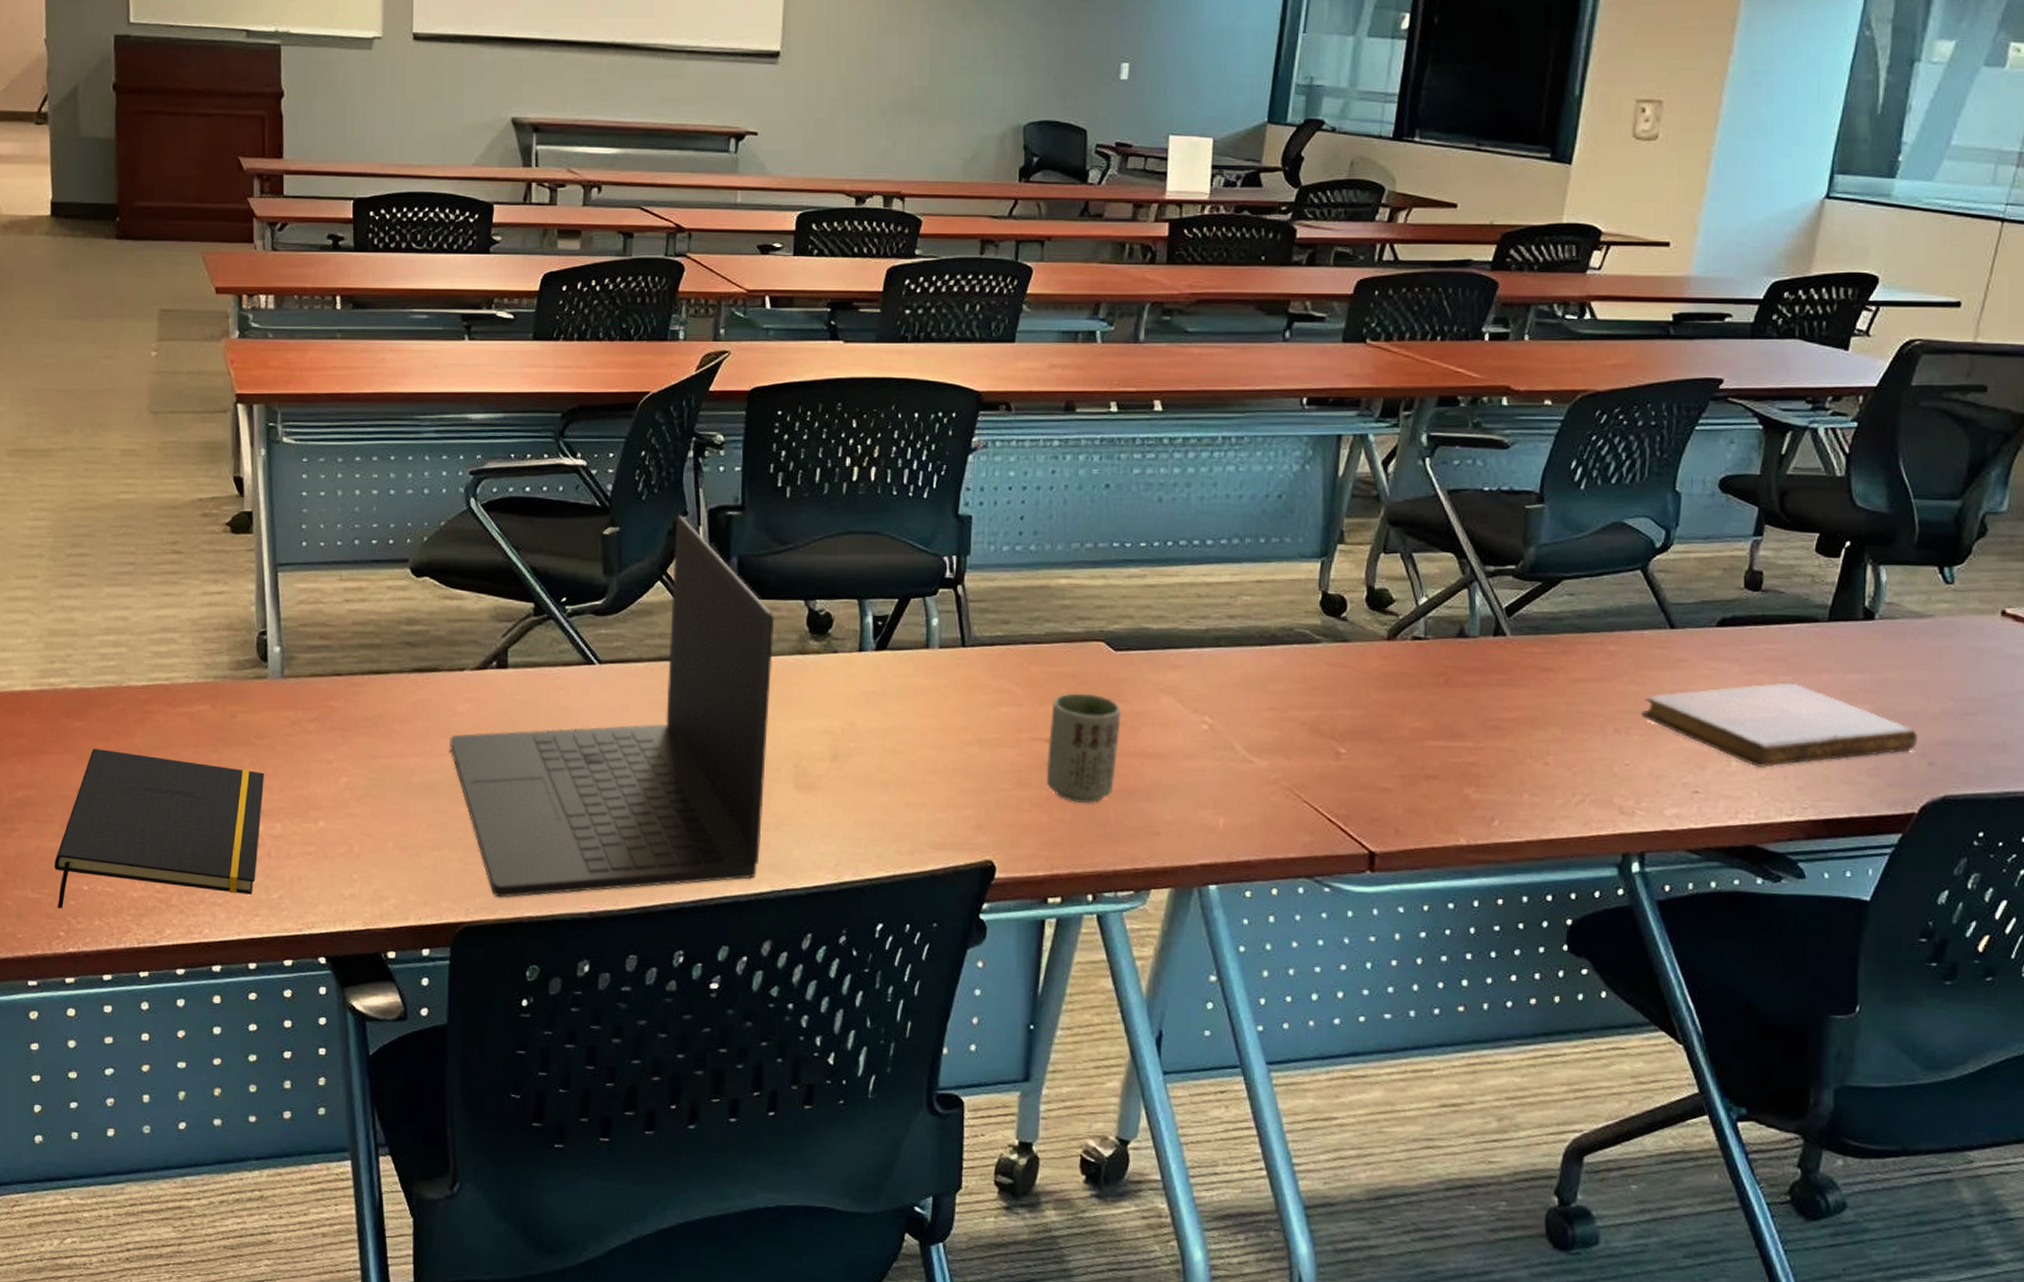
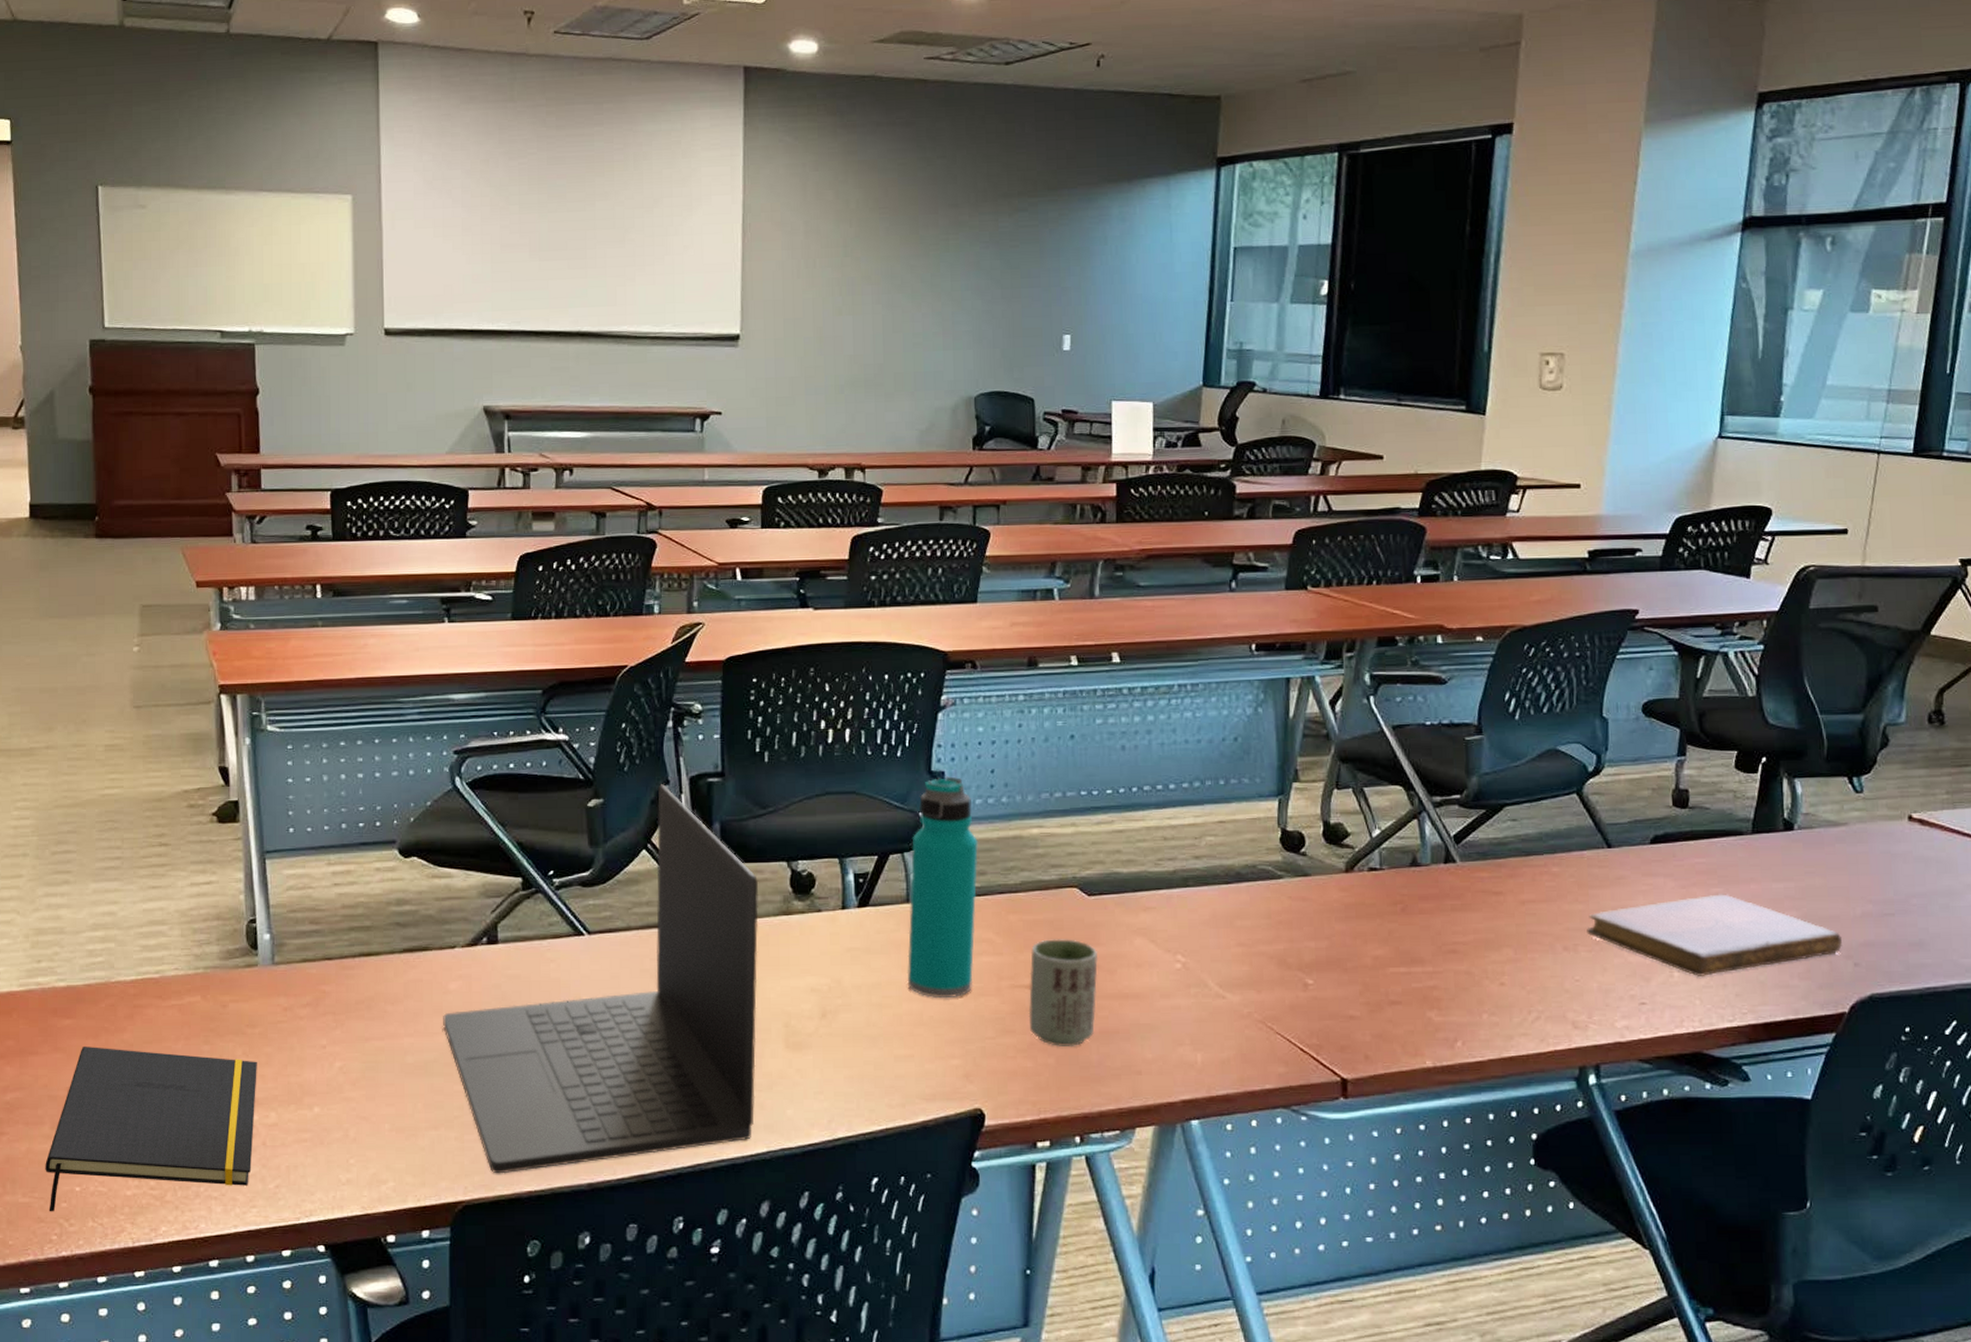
water bottle: none [922,521,1004,747] -> present [907,776,979,998]

